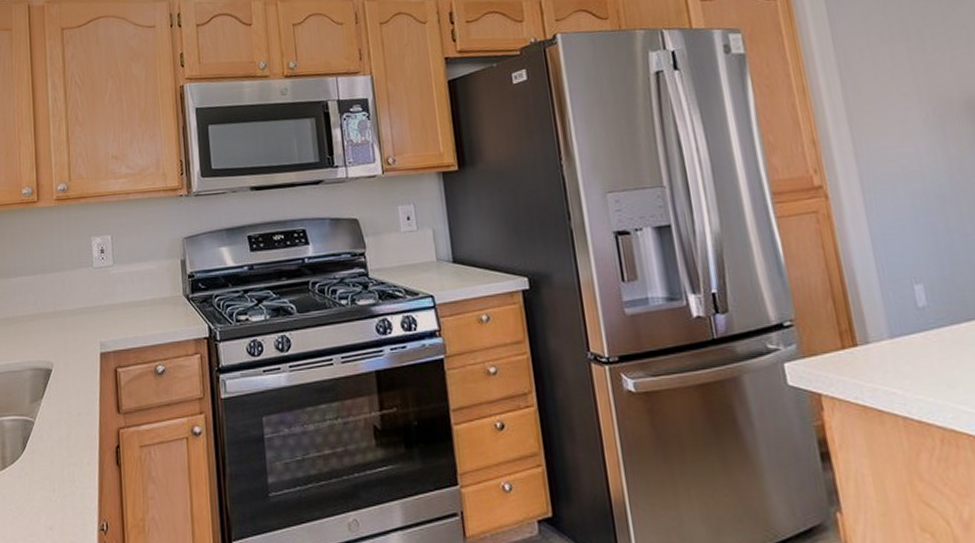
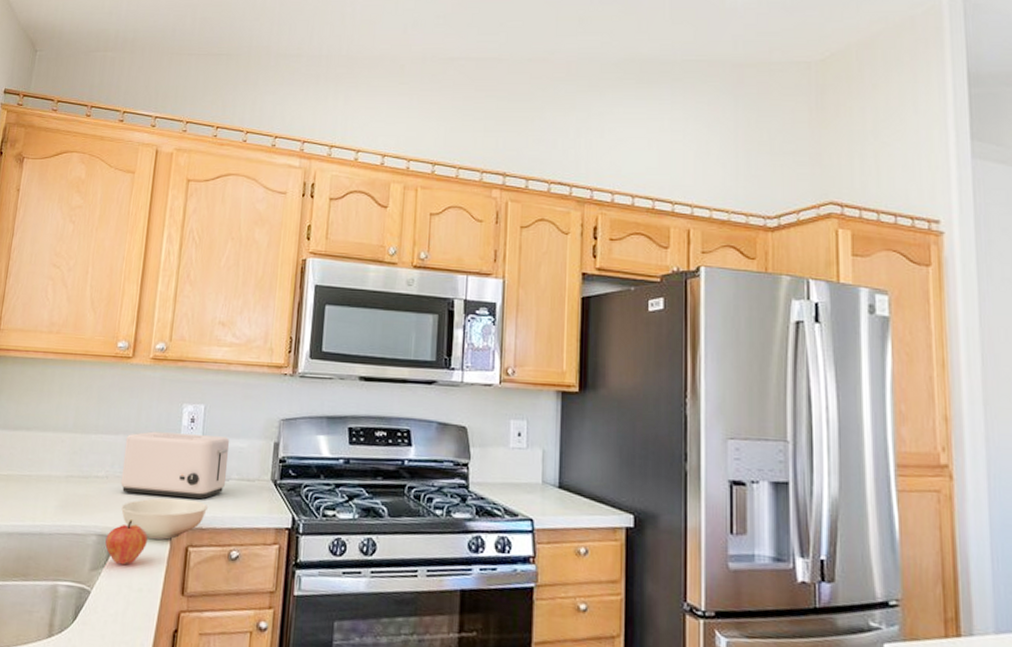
fruit: none [40,351,78,394] -> present [105,520,148,565]
toaster: none [43,262,142,327] -> present [120,431,230,499]
bowl: none [50,324,130,365] -> present [121,498,209,540]

